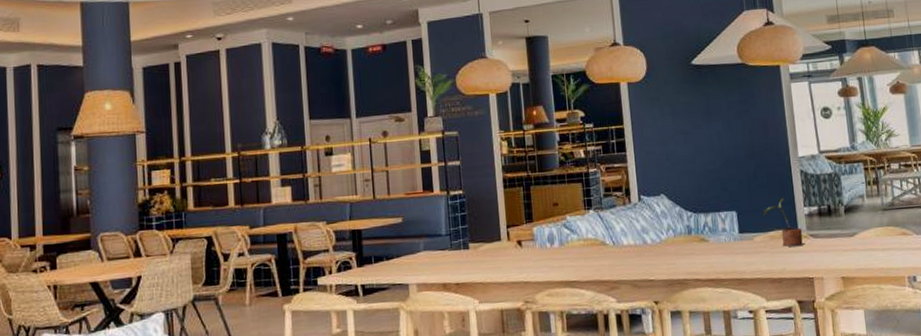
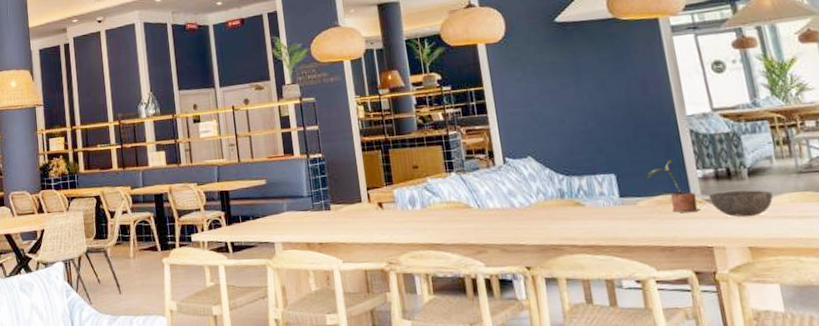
bowl: none [812,225,863,250] -> present [709,190,773,217]

